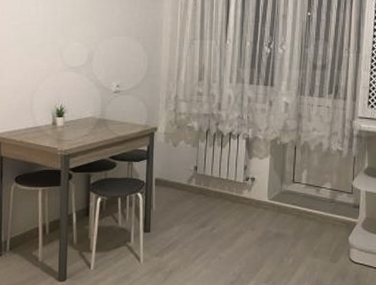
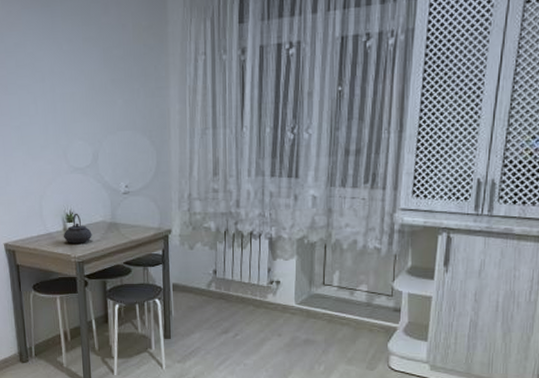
teapot: none [51,108,81,137] -> present [63,213,92,243]

